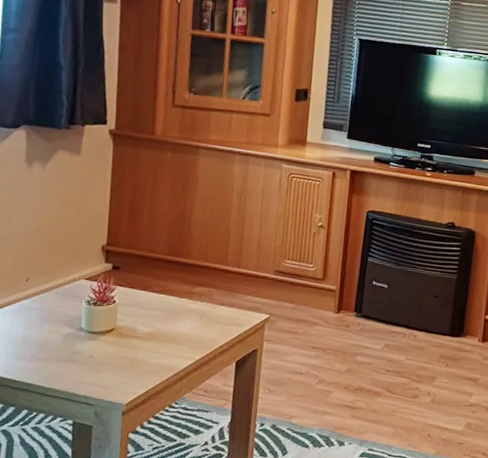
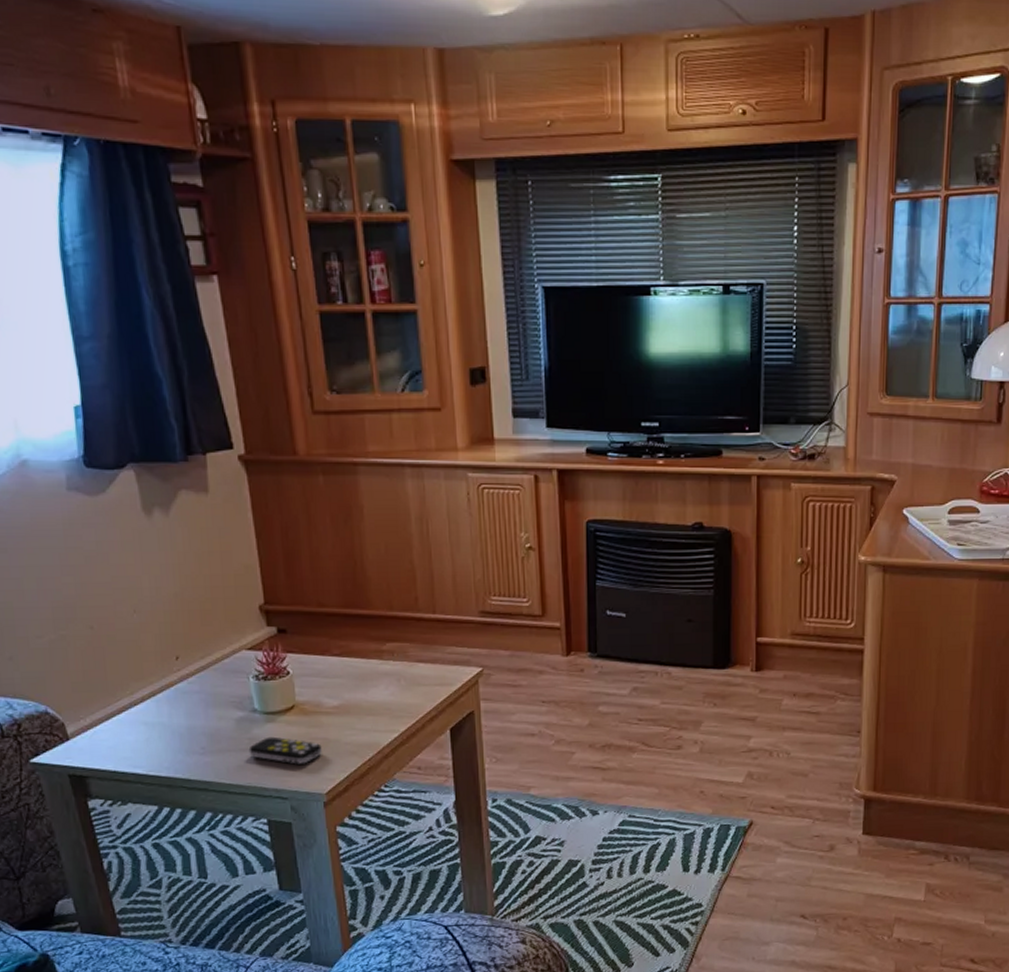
remote control: none [69,352,130,378] -> present [248,736,322,765]

